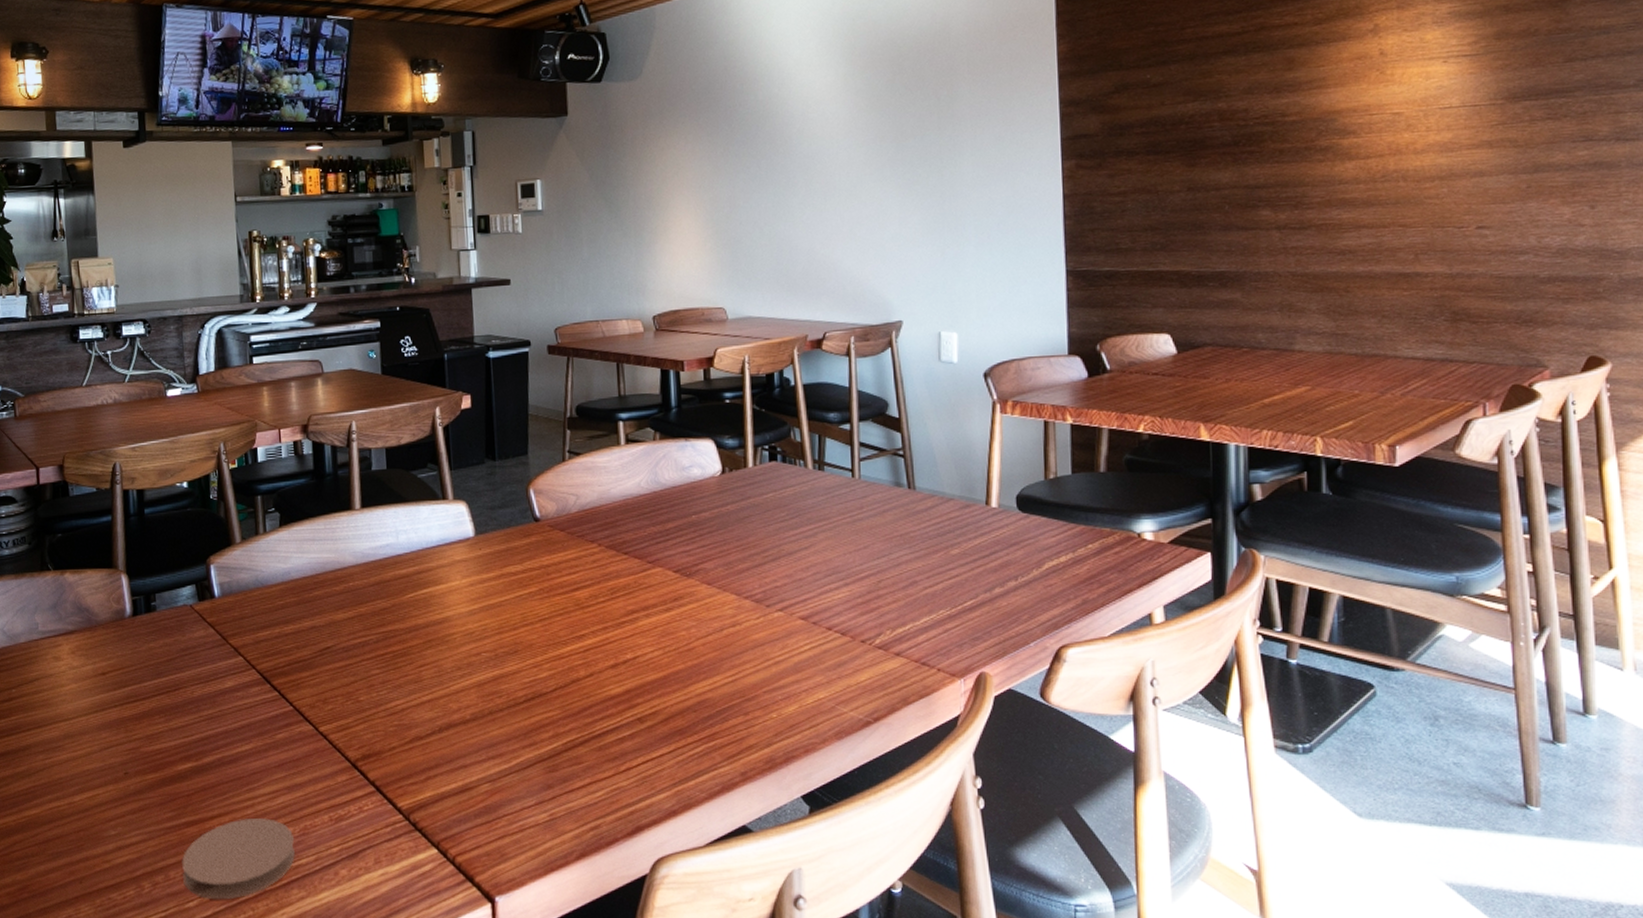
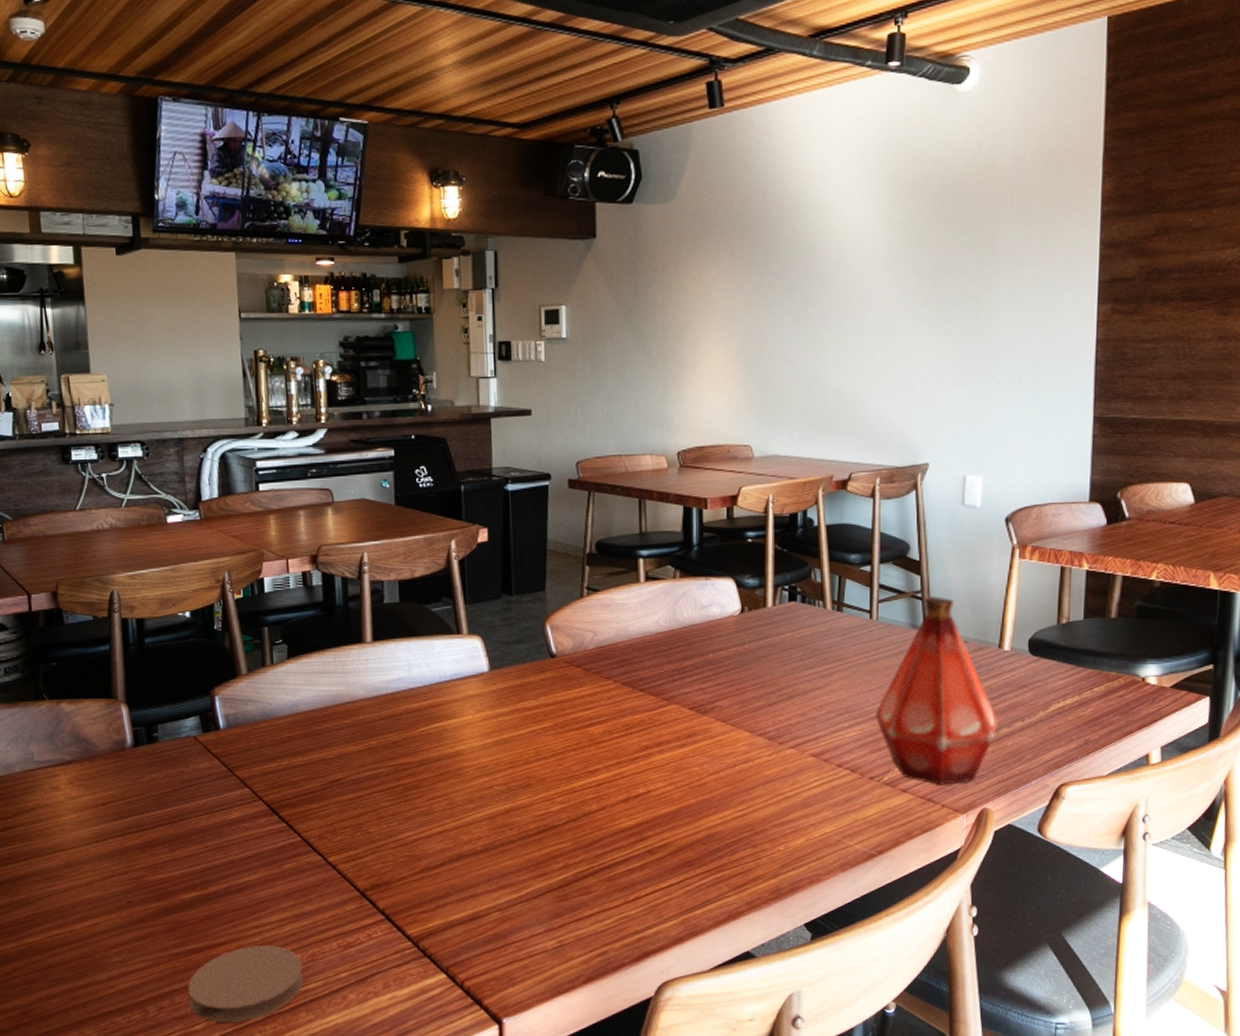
bottle: none [863,453,991,648] -> present [875,596,998,785]

